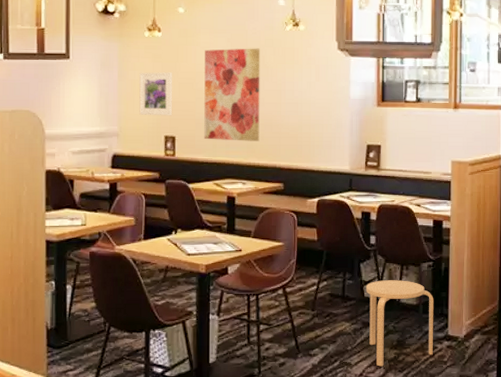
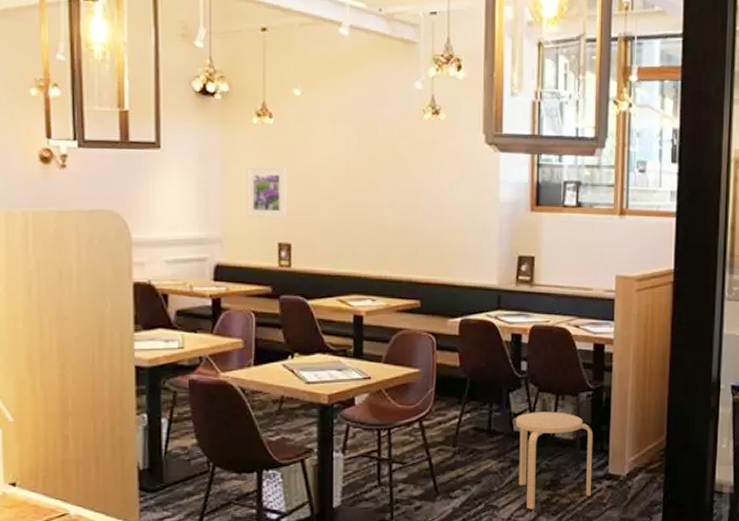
wall art: present [204,48,260,141] -> none [326,139,393,251]

